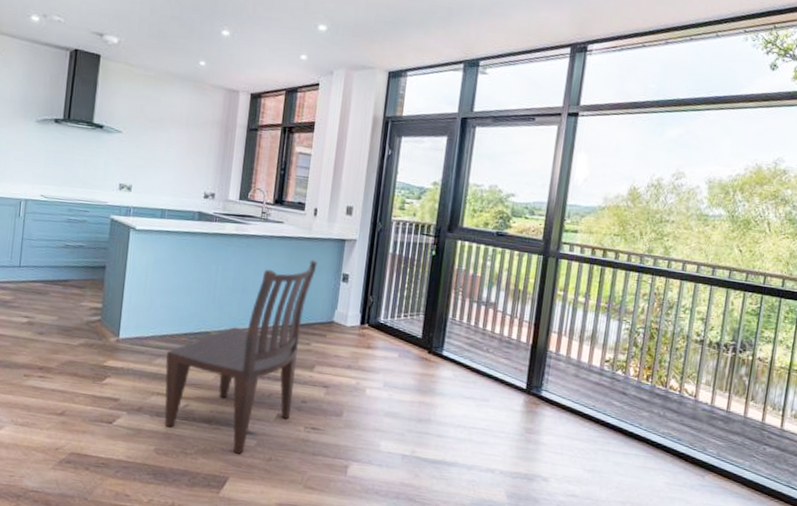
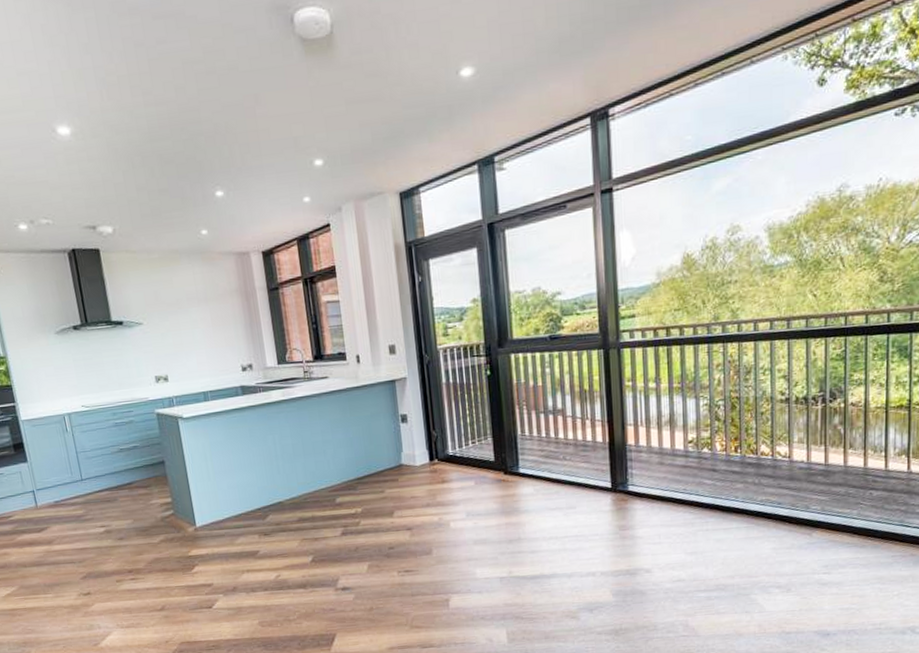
dining chair: present [164,259,318,454] -> none [246,407,381,611]

